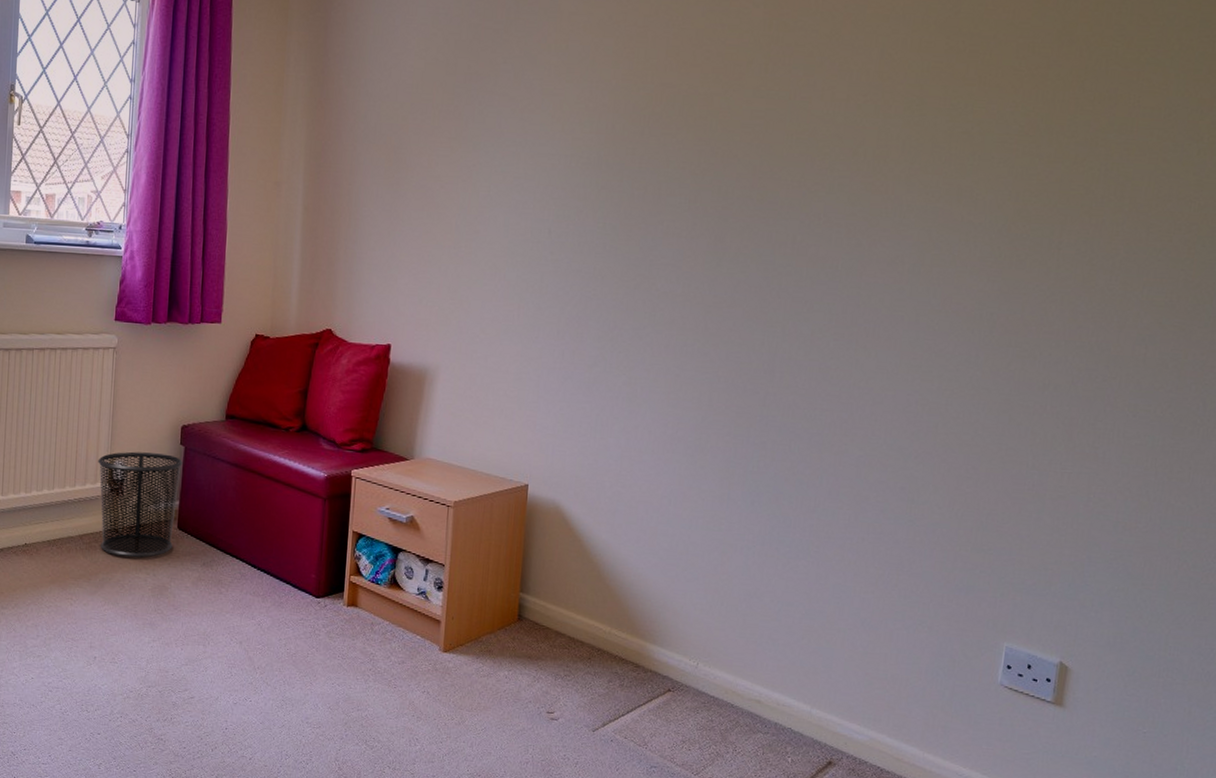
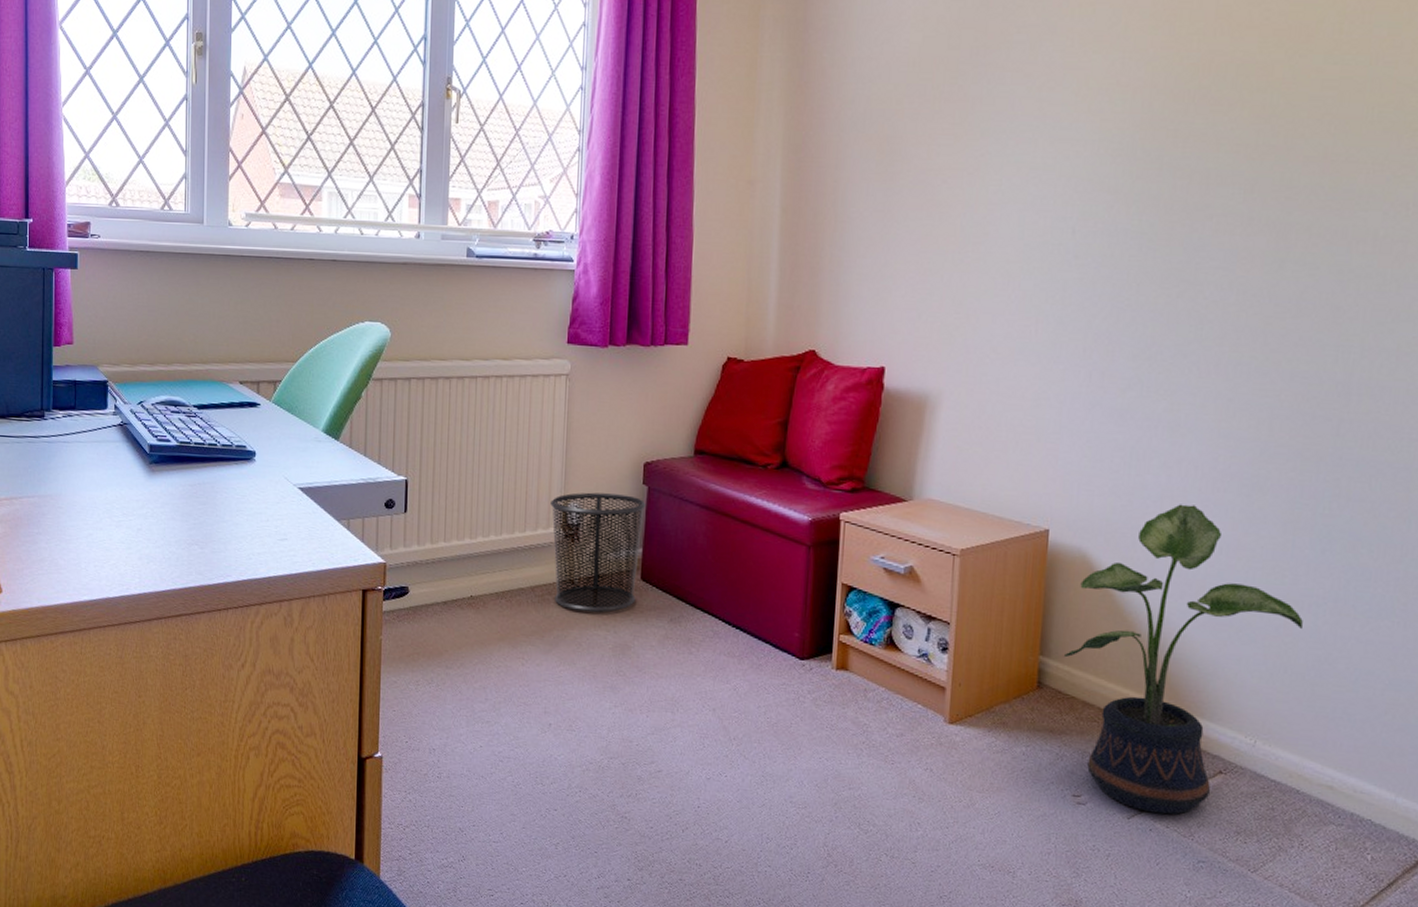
potted plant: none [539,463,736,727] -> present [1063,504,1303,815]

